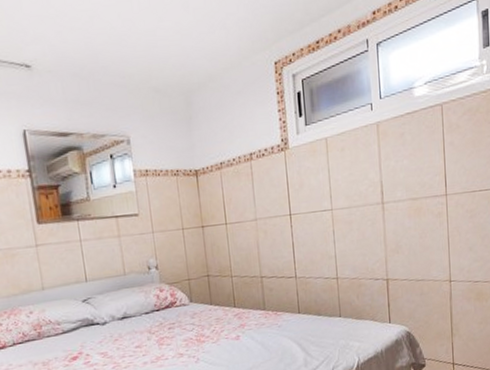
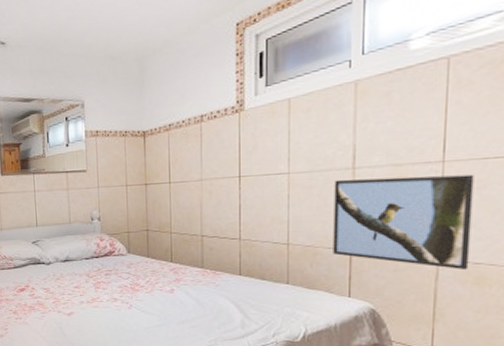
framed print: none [369,205,471,289] -> present [333,174,475,269]

